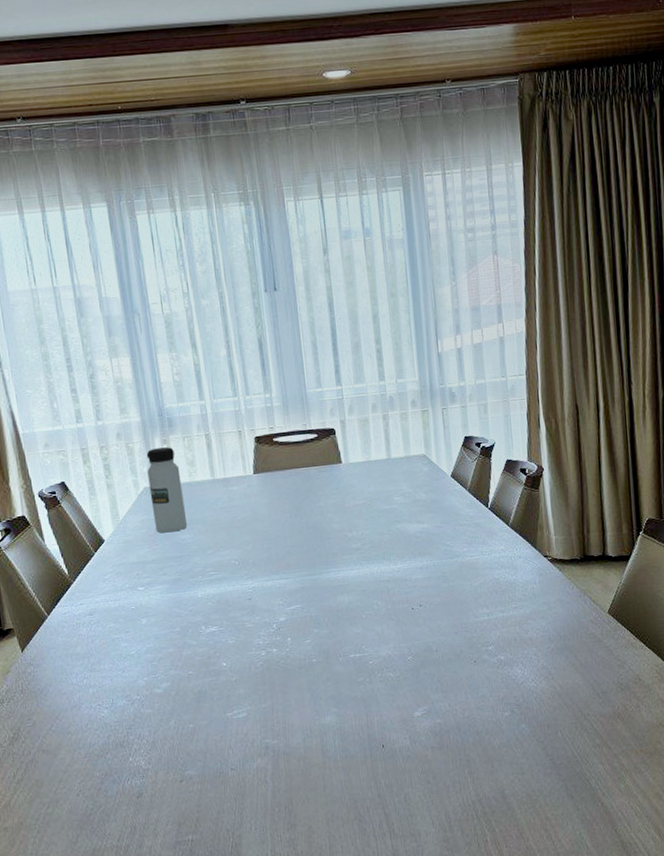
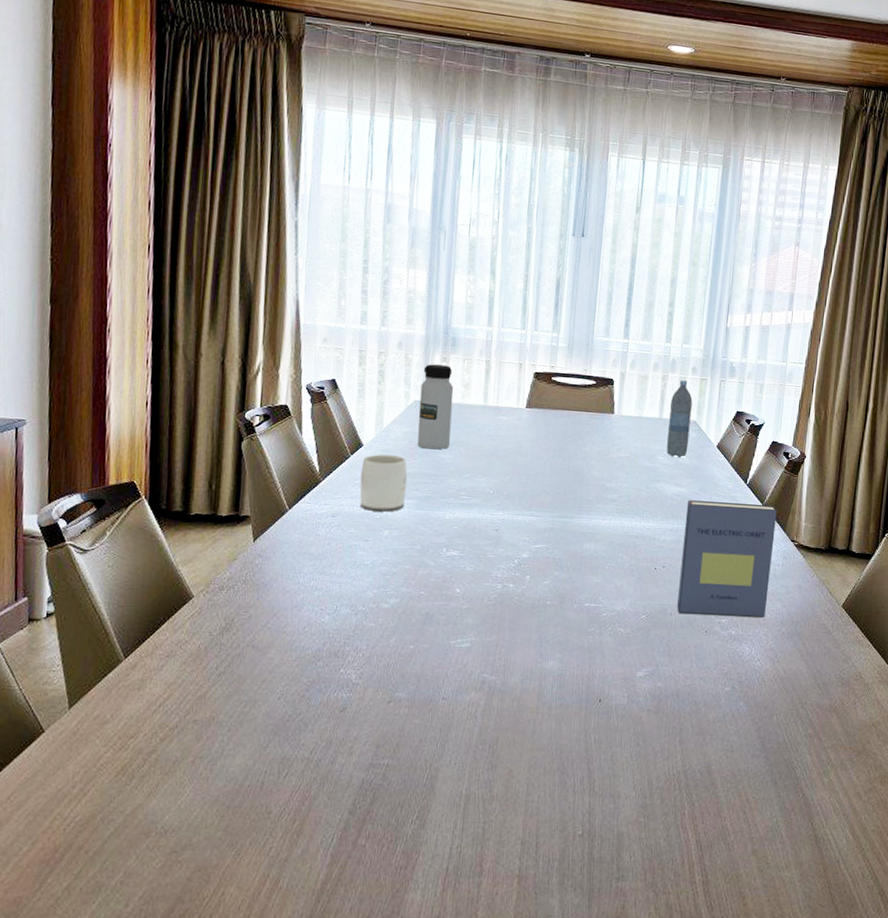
mug: none [107,544,156,603] -> present [359,454,408,512]
water bottle: none [395,416,423,495] -> present [666,380,693,457]
book: none [431,524,531,649] -> present [677,500,777,617]

